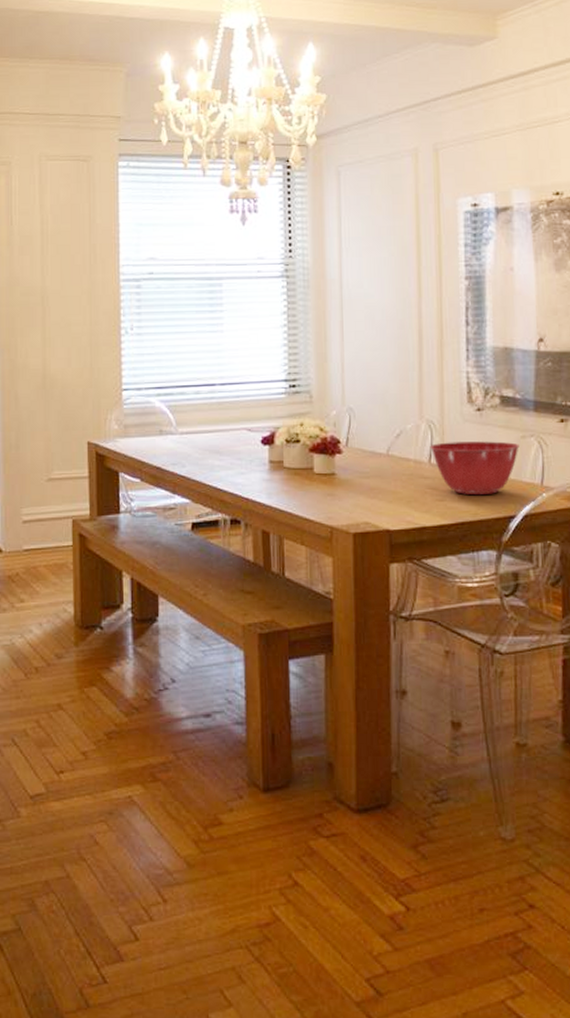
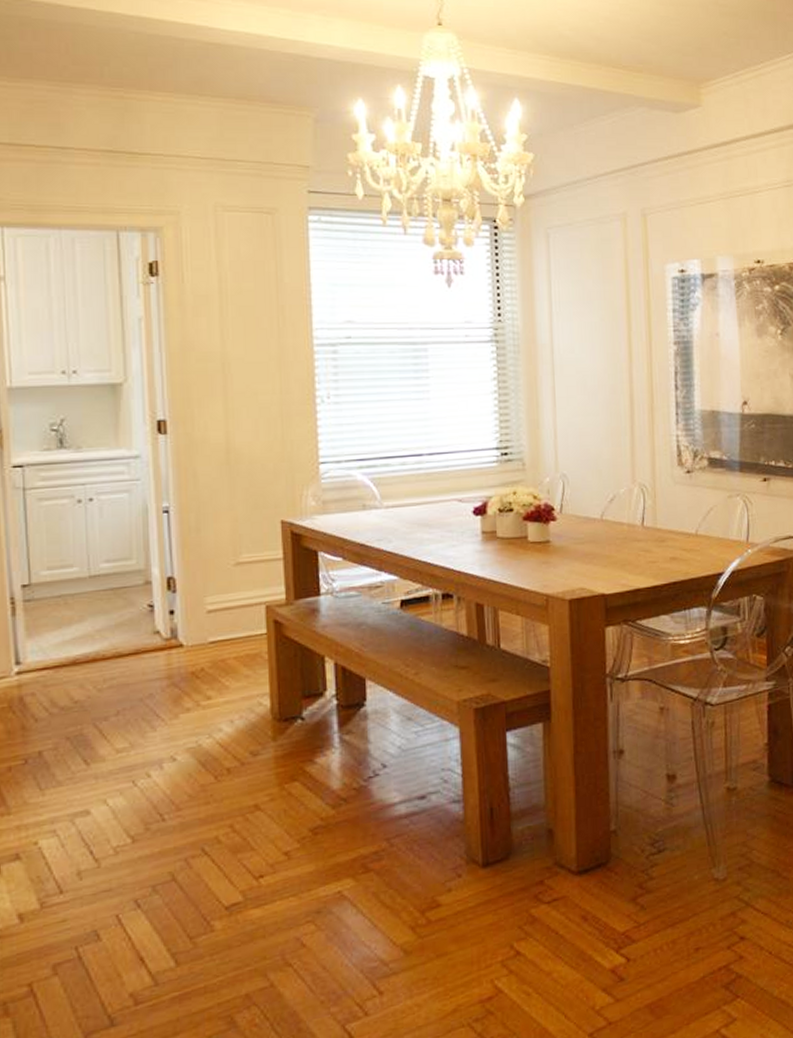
mixing bowl: present [430,441,519,496] -> none [642,502,726,555]

